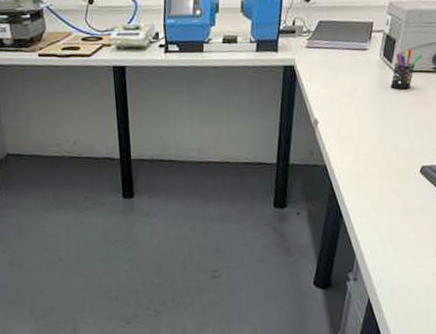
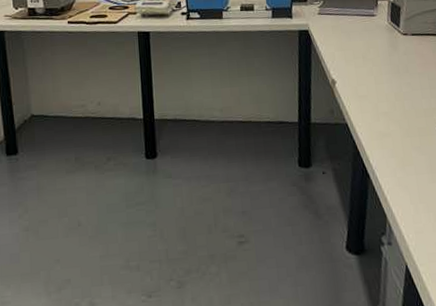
pen holder: present [390,49,423,90] -> none [401,15,427,51]

